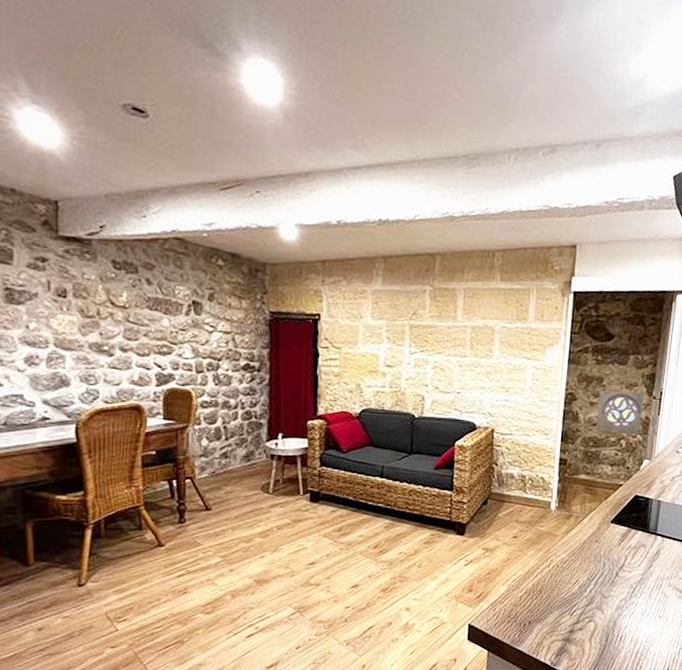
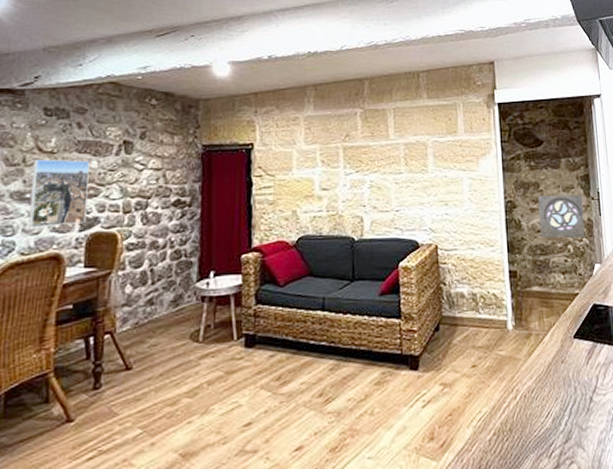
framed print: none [108,312,162,380] -> present [28,159,90,228]

